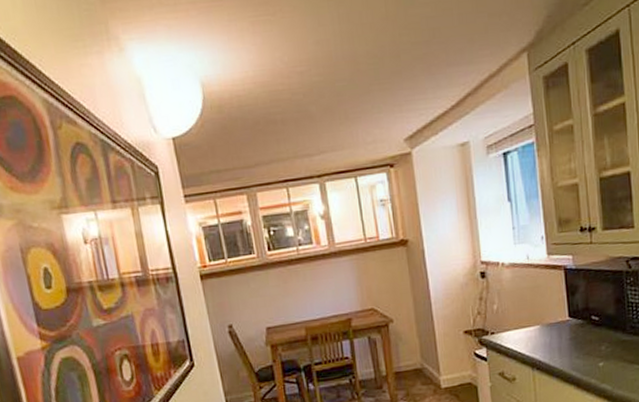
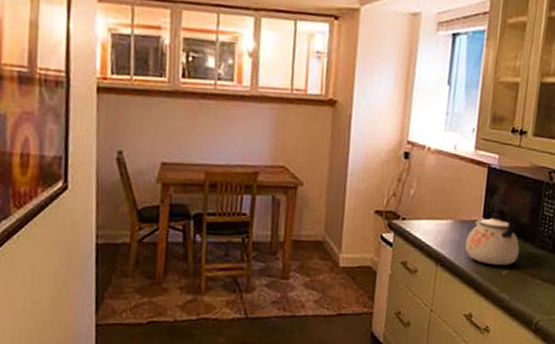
kettle: none [557,299,612,360] -> present [465,200,520,266]

